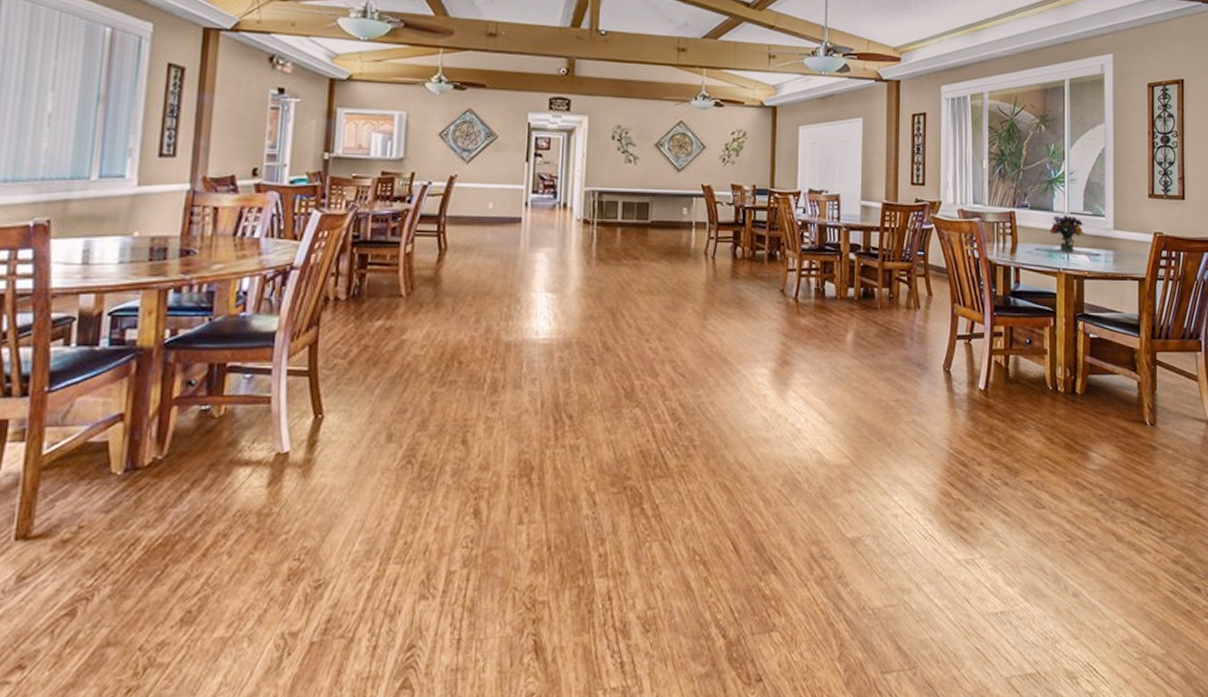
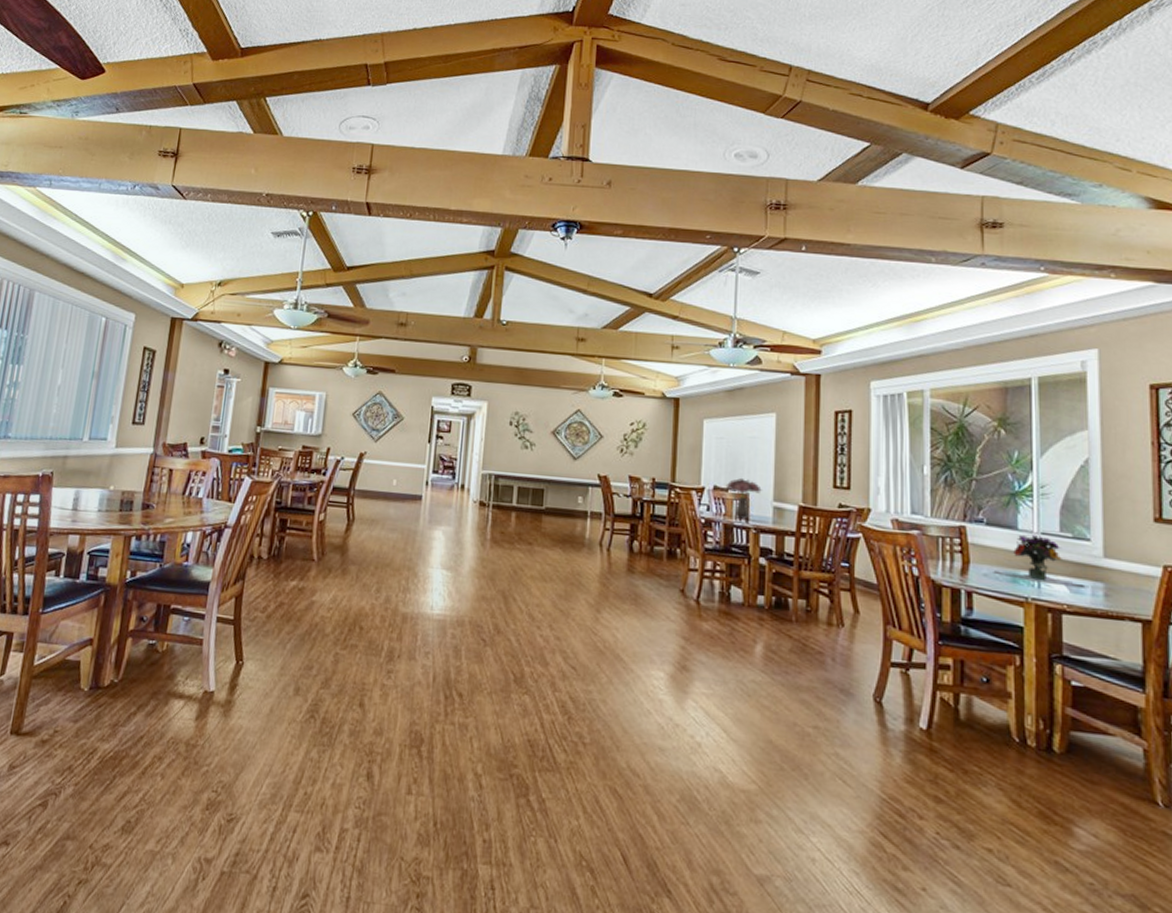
flower arrangement: none [819,180,851,219] -> present [725,477,762,519]

